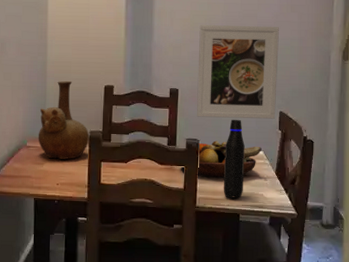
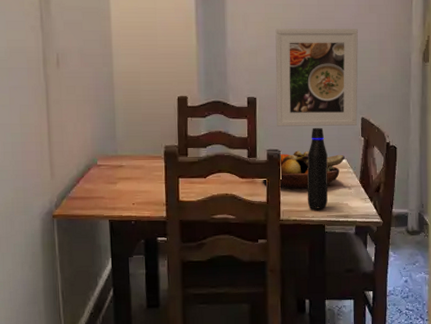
vase: present [38,81,90,159] -> none [108,93,165,178]

